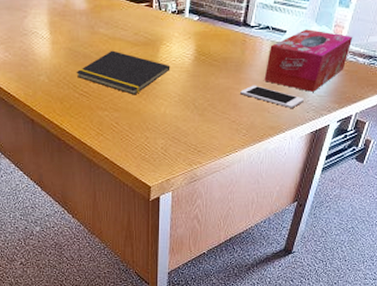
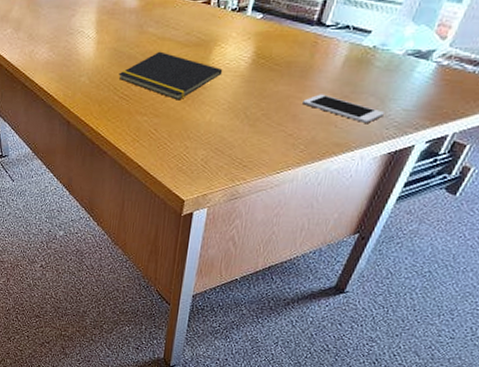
tissue box: present [264,29,353,92] -> none [335,29,463,105]

